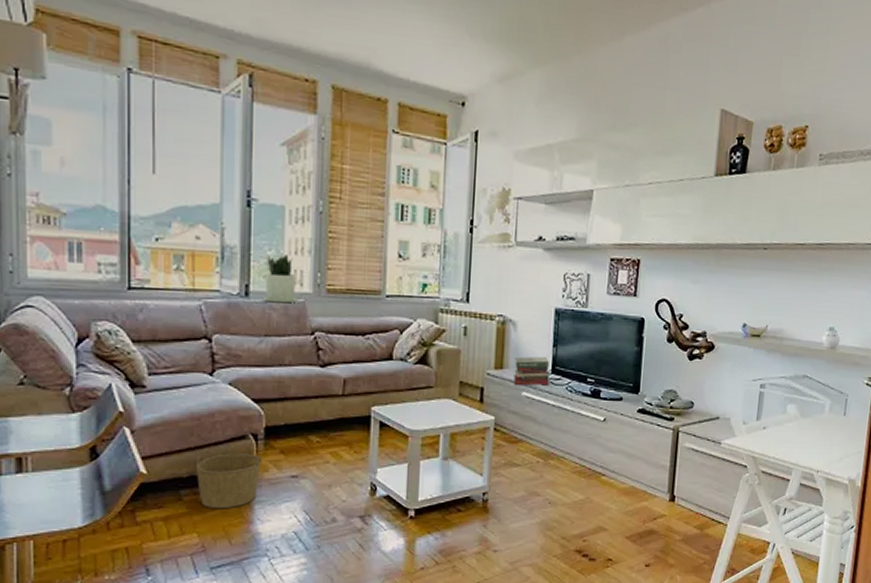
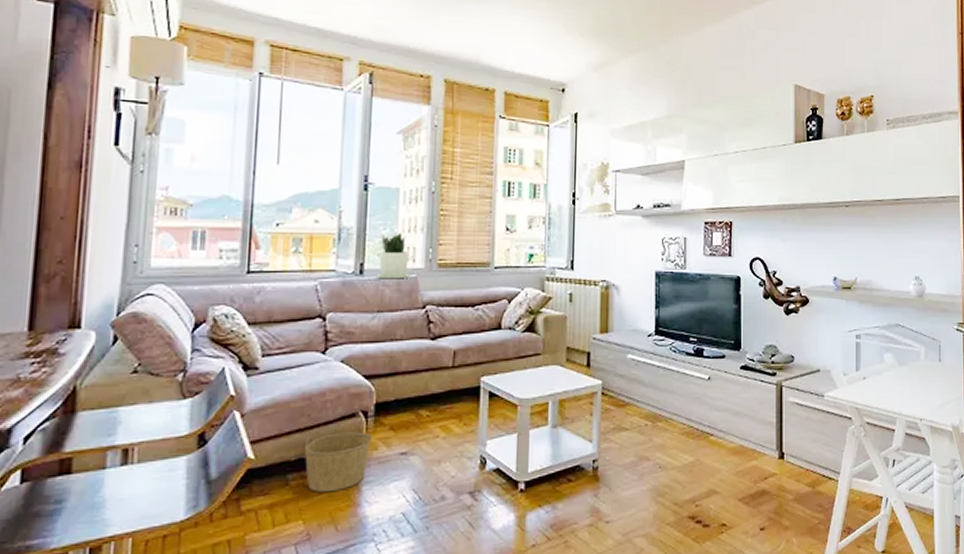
books: present [513,356,550,387] -> none [619,318,653,349]

